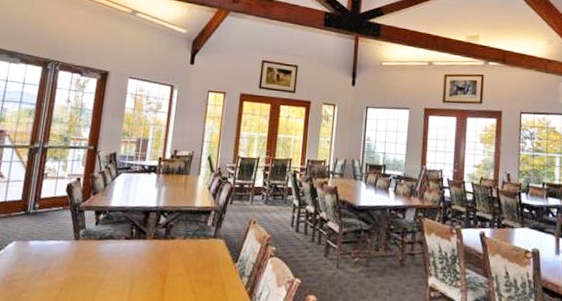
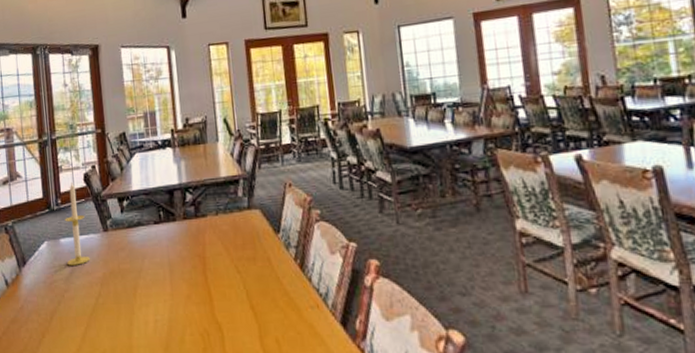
candle: none [31,190,59,268] -> present [65,183,90,266]

